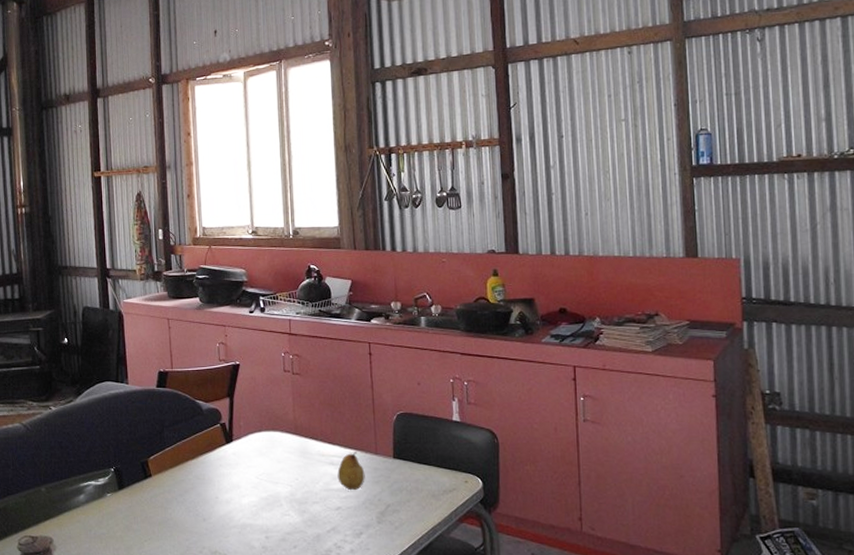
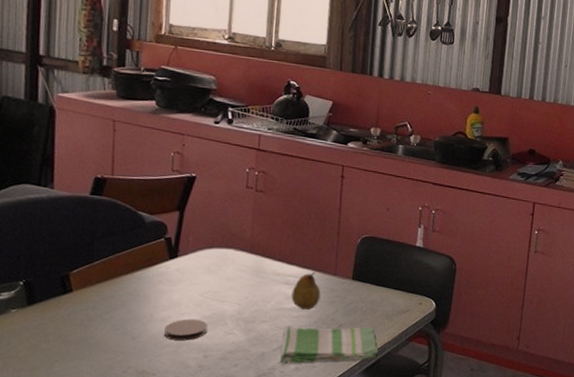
coaster: none [228,500,266,522] -> present [163,319,207,341]
dish towel: none [334,506,430,546] -> present [280,326,379,364]

